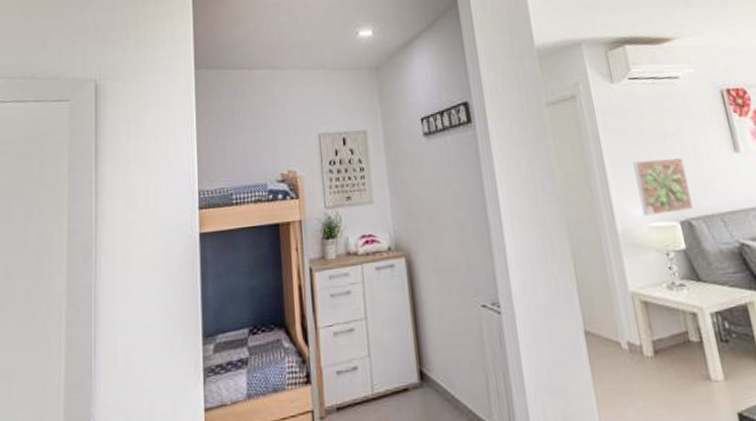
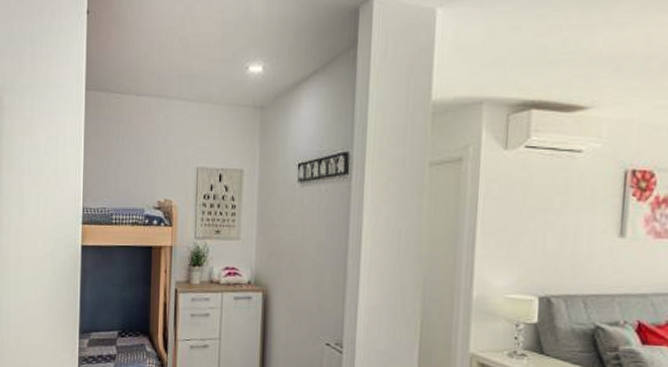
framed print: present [633,158,693,216] -> none [502,233,560,288]

